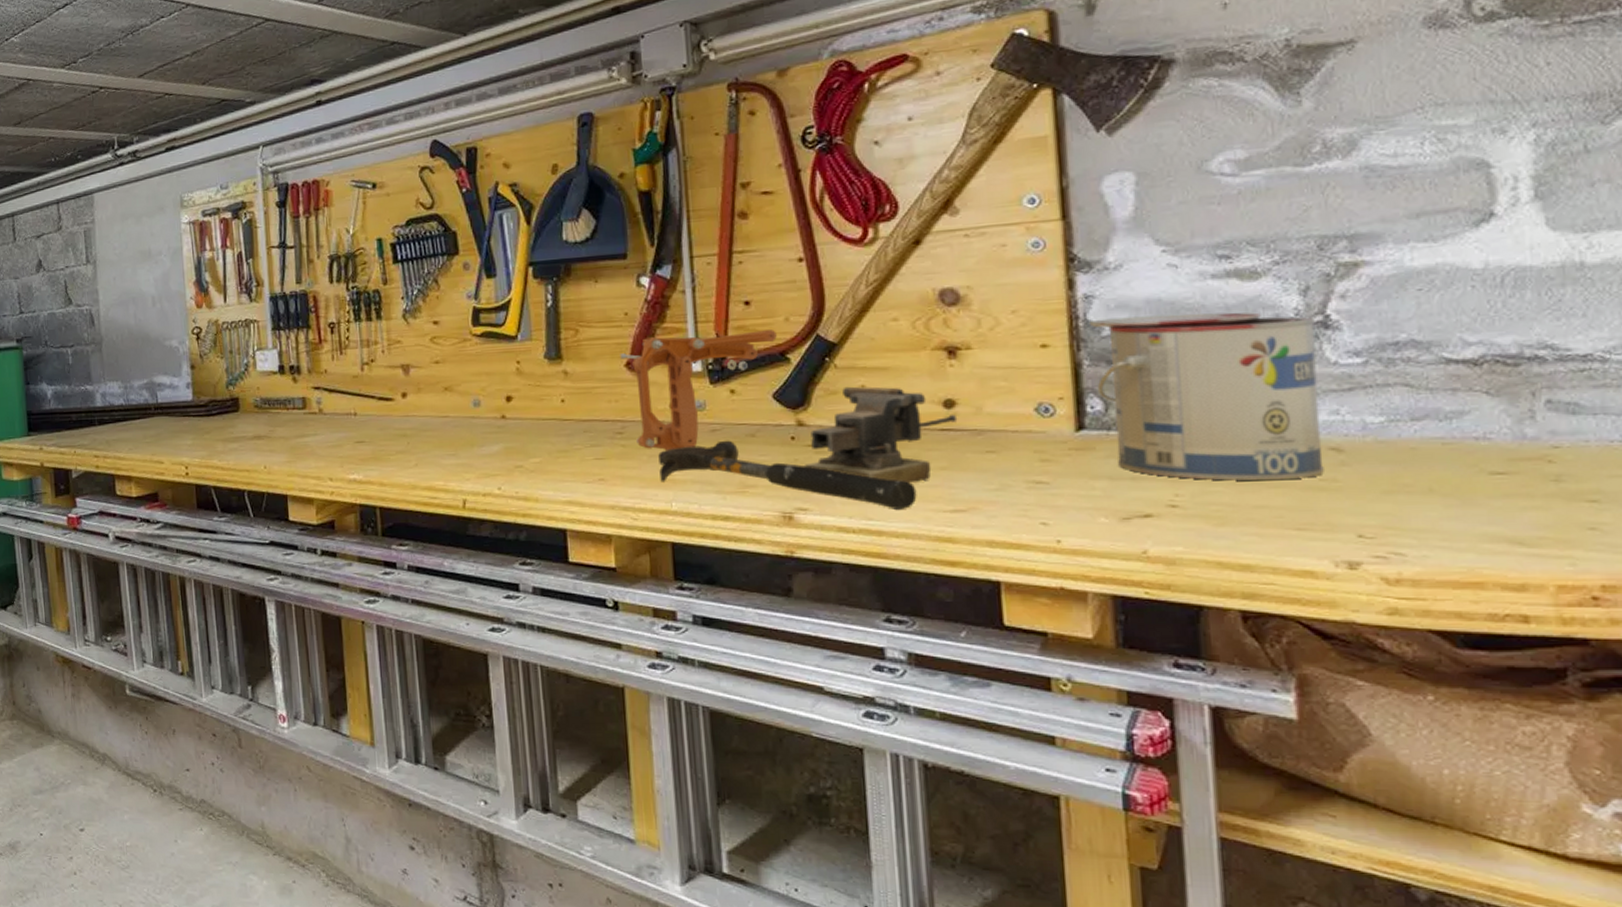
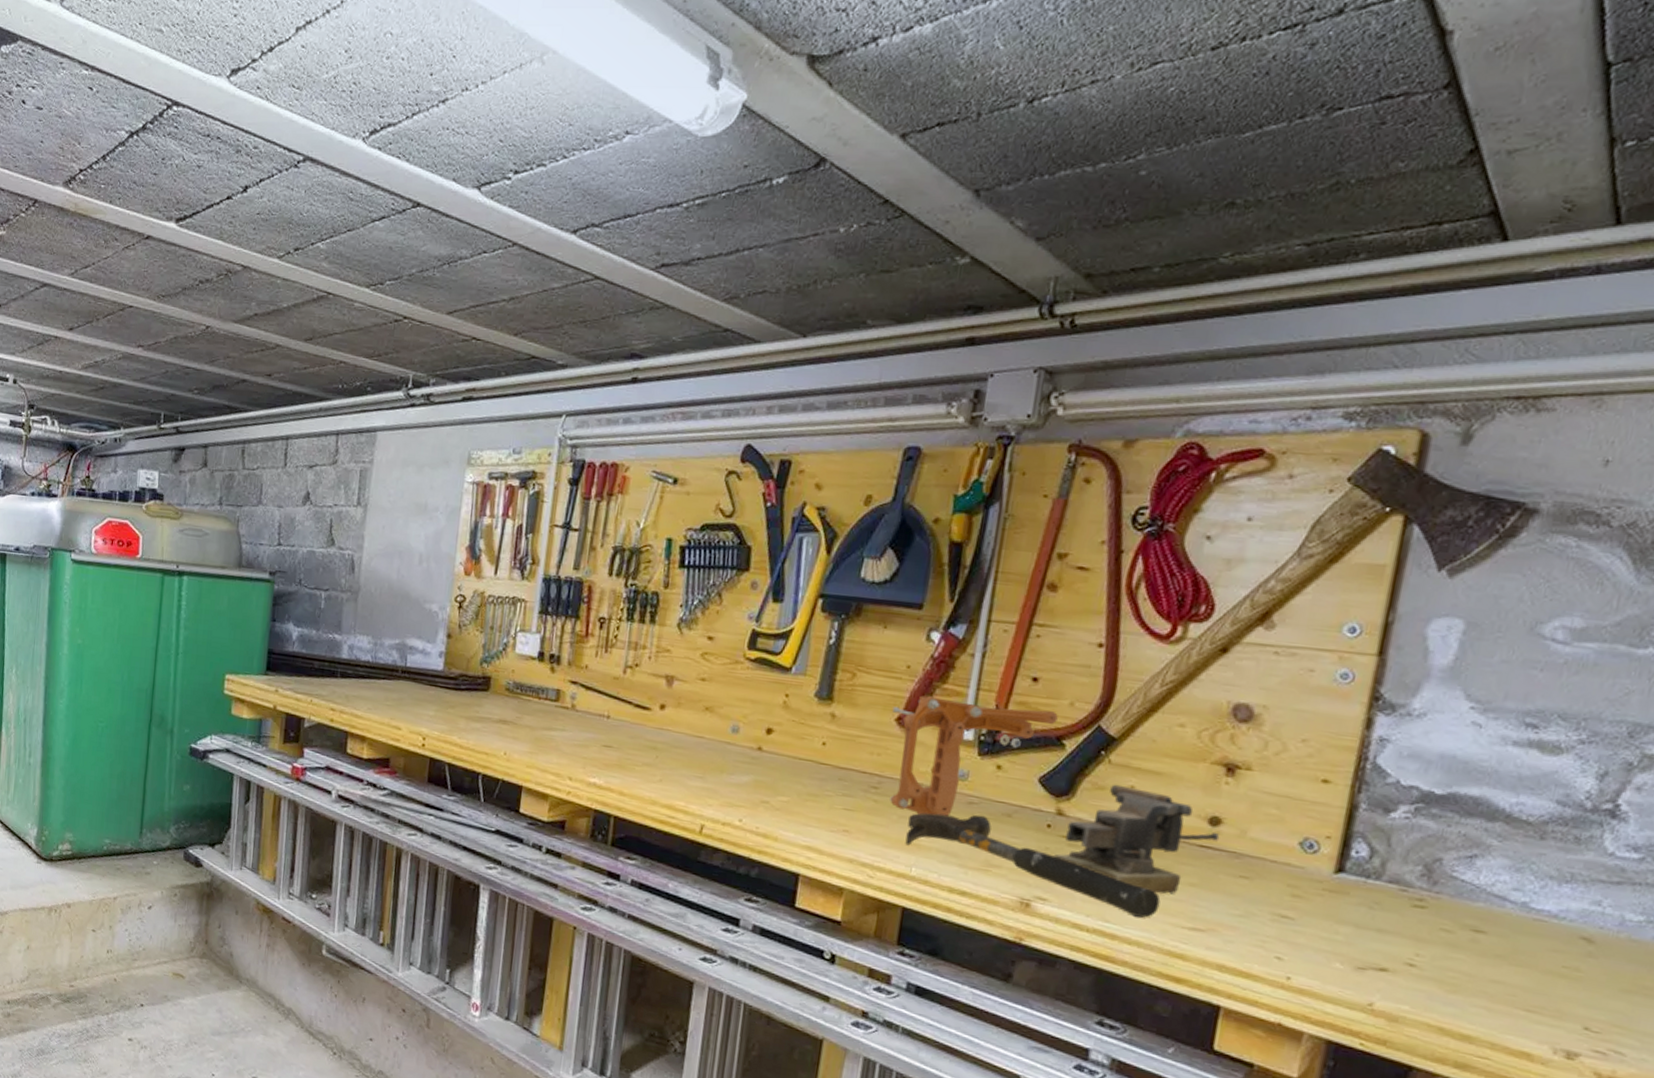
paint can: present [1088,312,1324,481] -> none [1366,764,1604,963]

